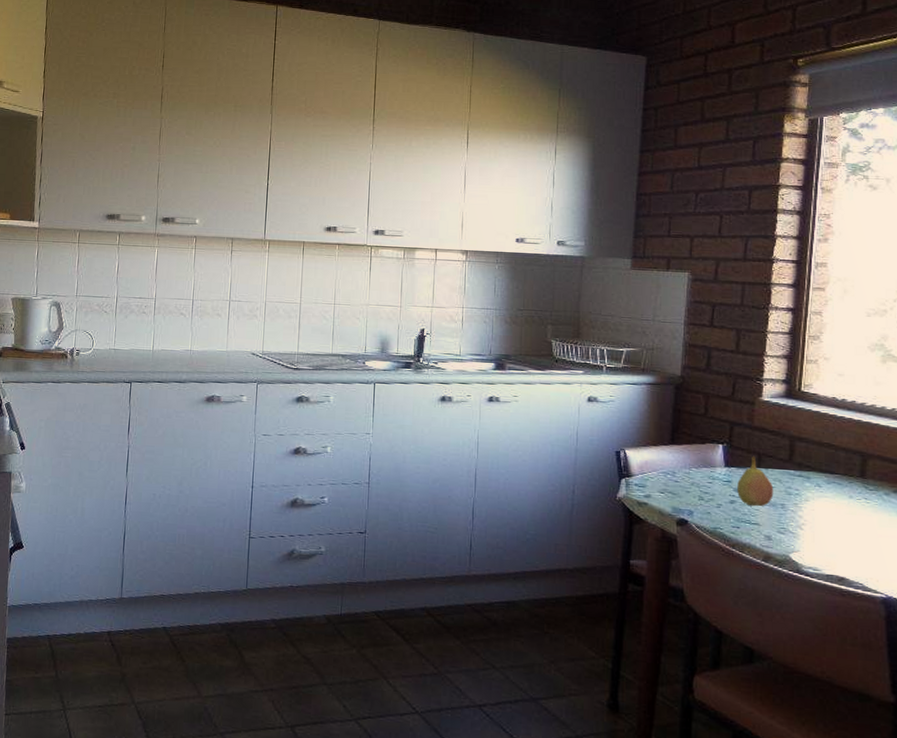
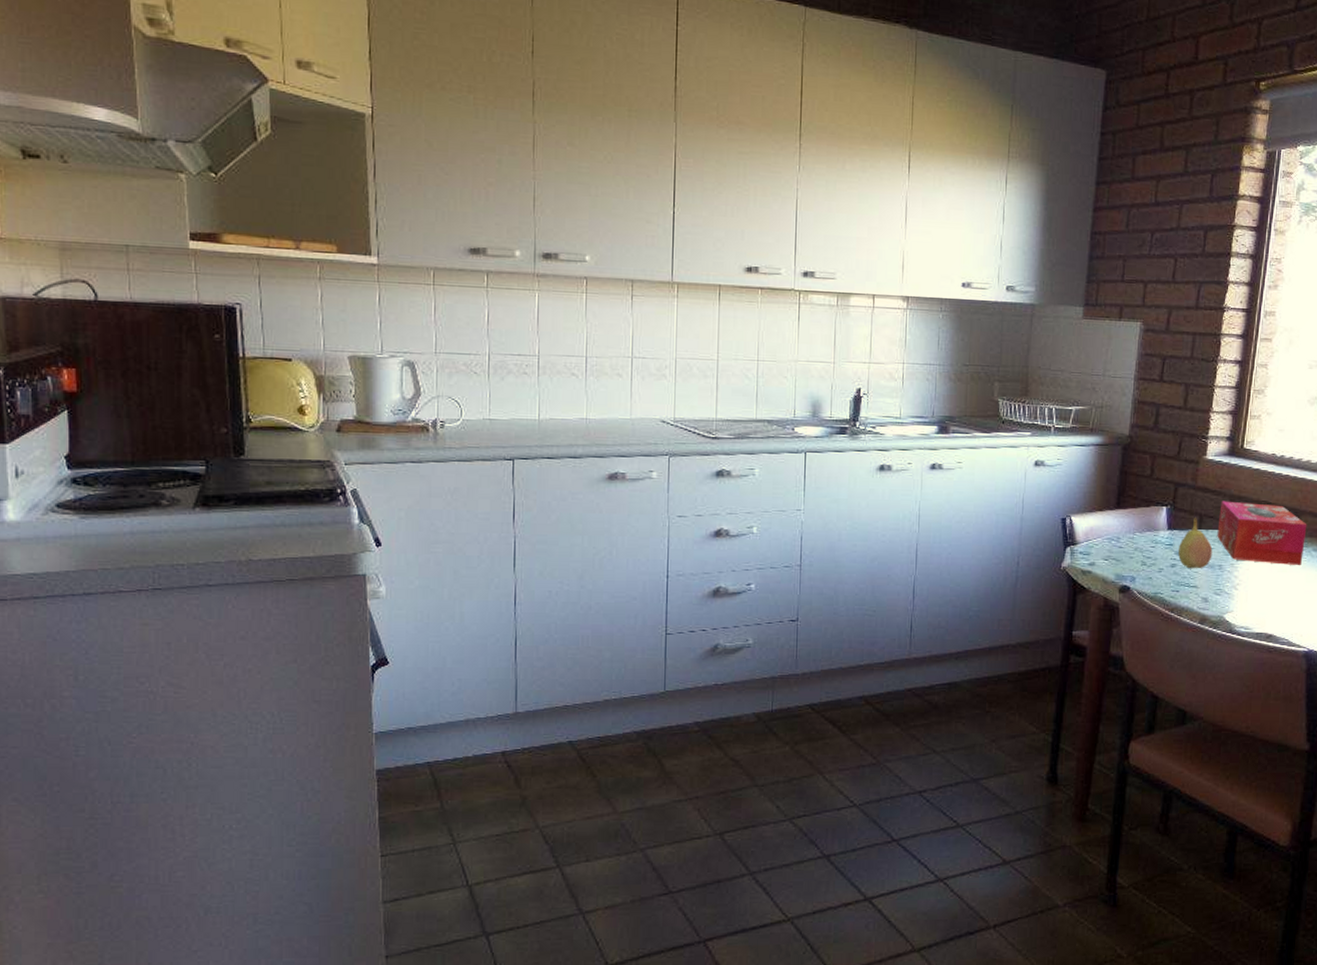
tissue box: none [778,441,876,510] -> present [1217,501,1307,566]

